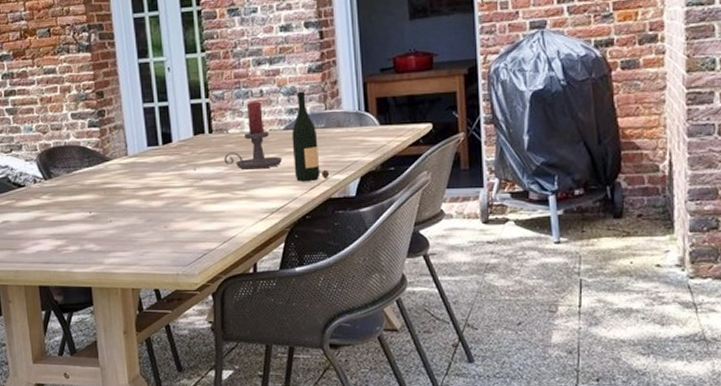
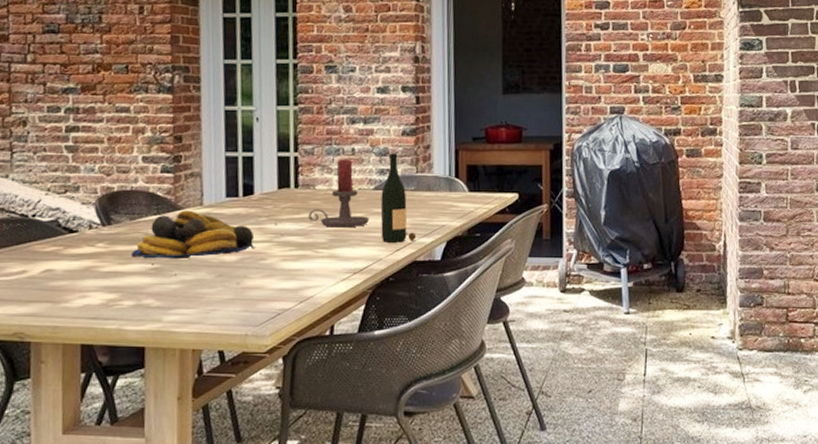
fruit bowl: none [71,161,178,208] -> present [131,210,255,260]

